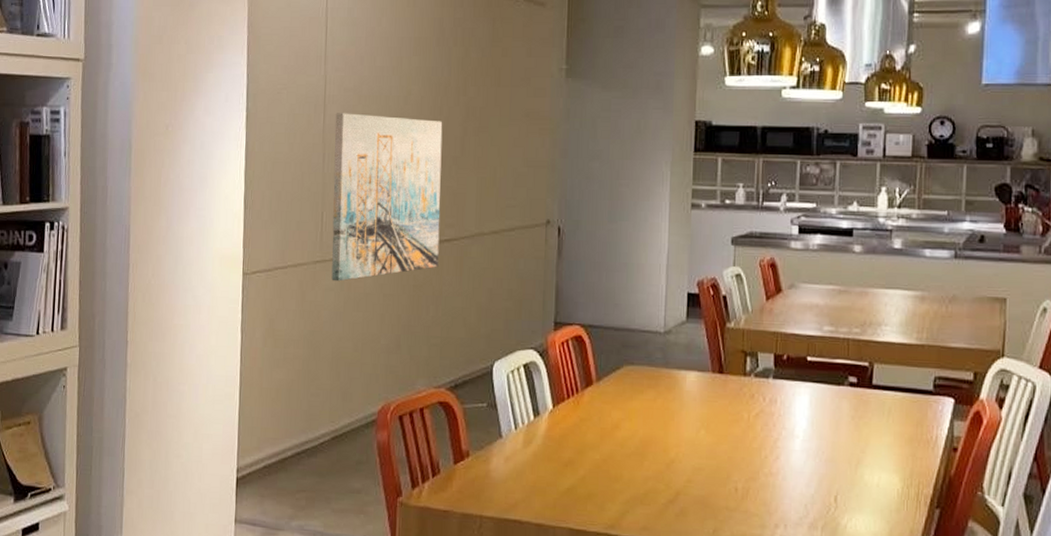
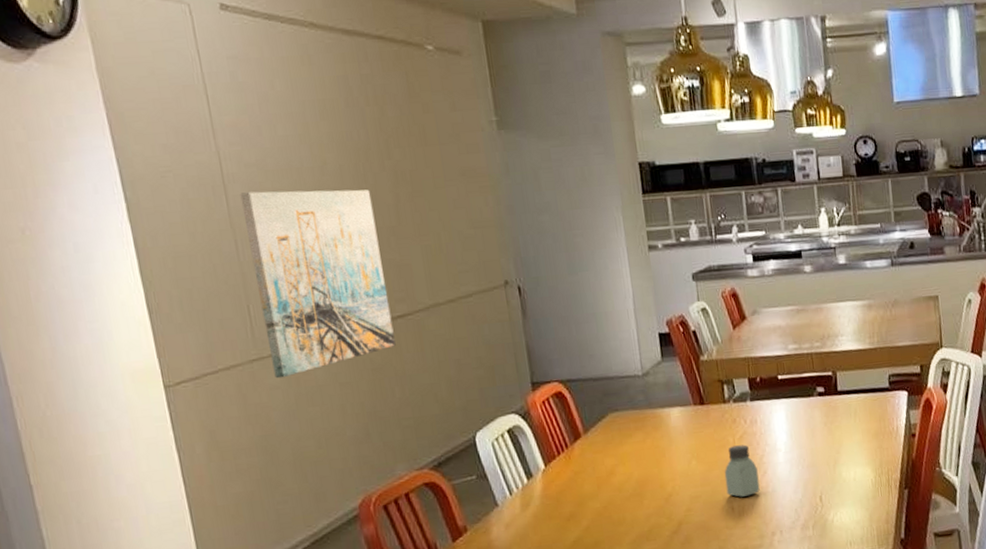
saltshaker: none [732,422,770,480] -> present [724,444,760,498]

